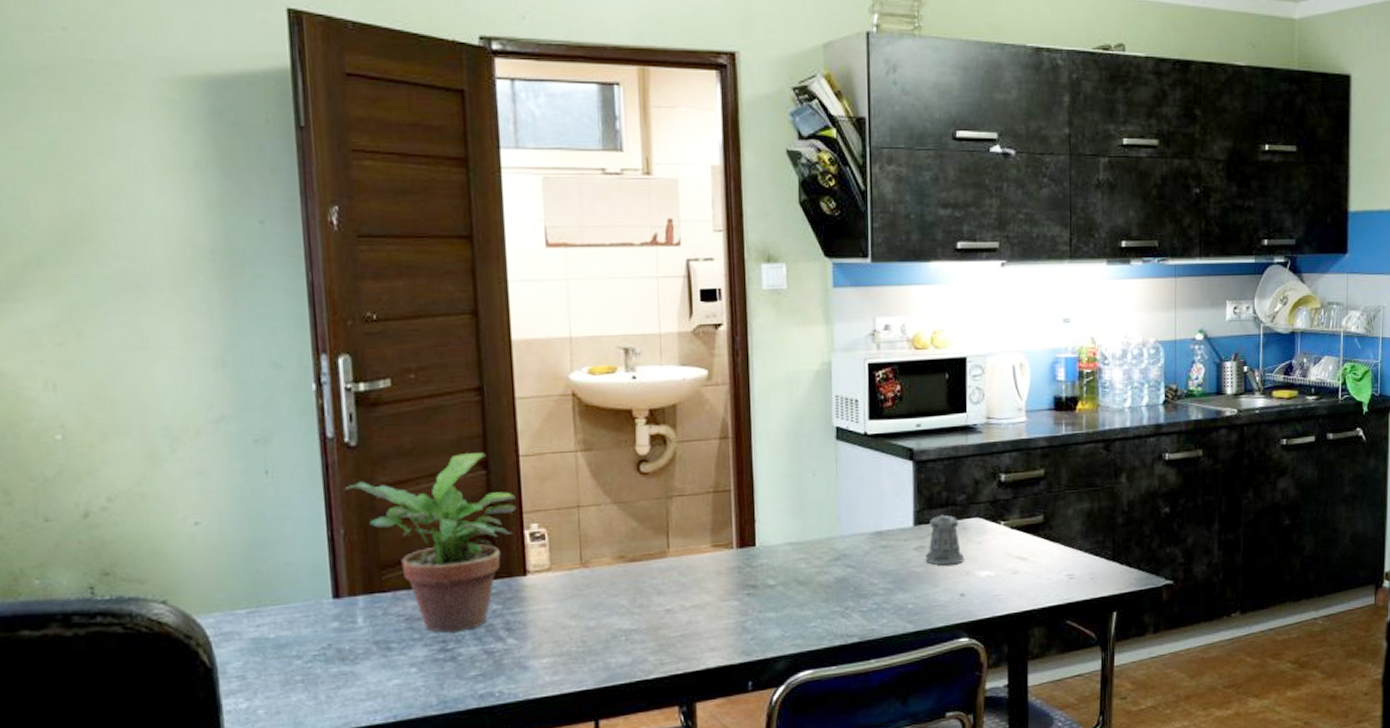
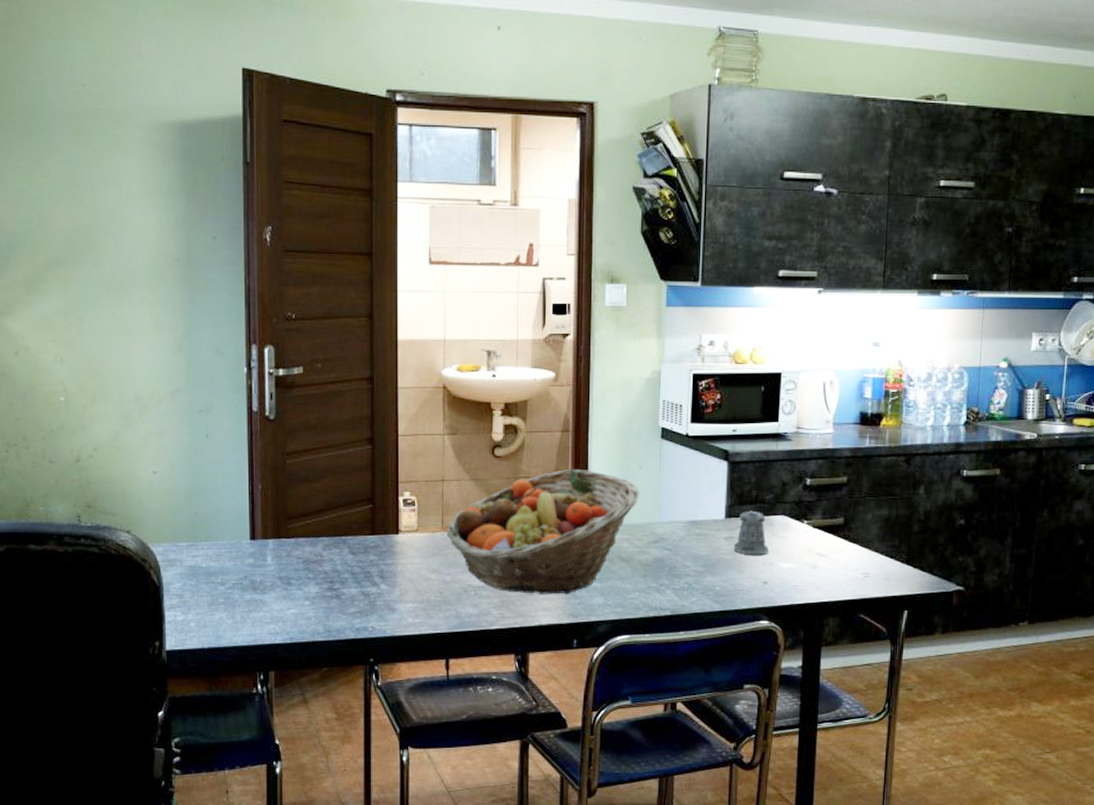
potted plant: present [345,452,518,633] -> none [264,431,395,575]
fruit basket: none [587,481,815,633] -> present [447,468,640,594]

